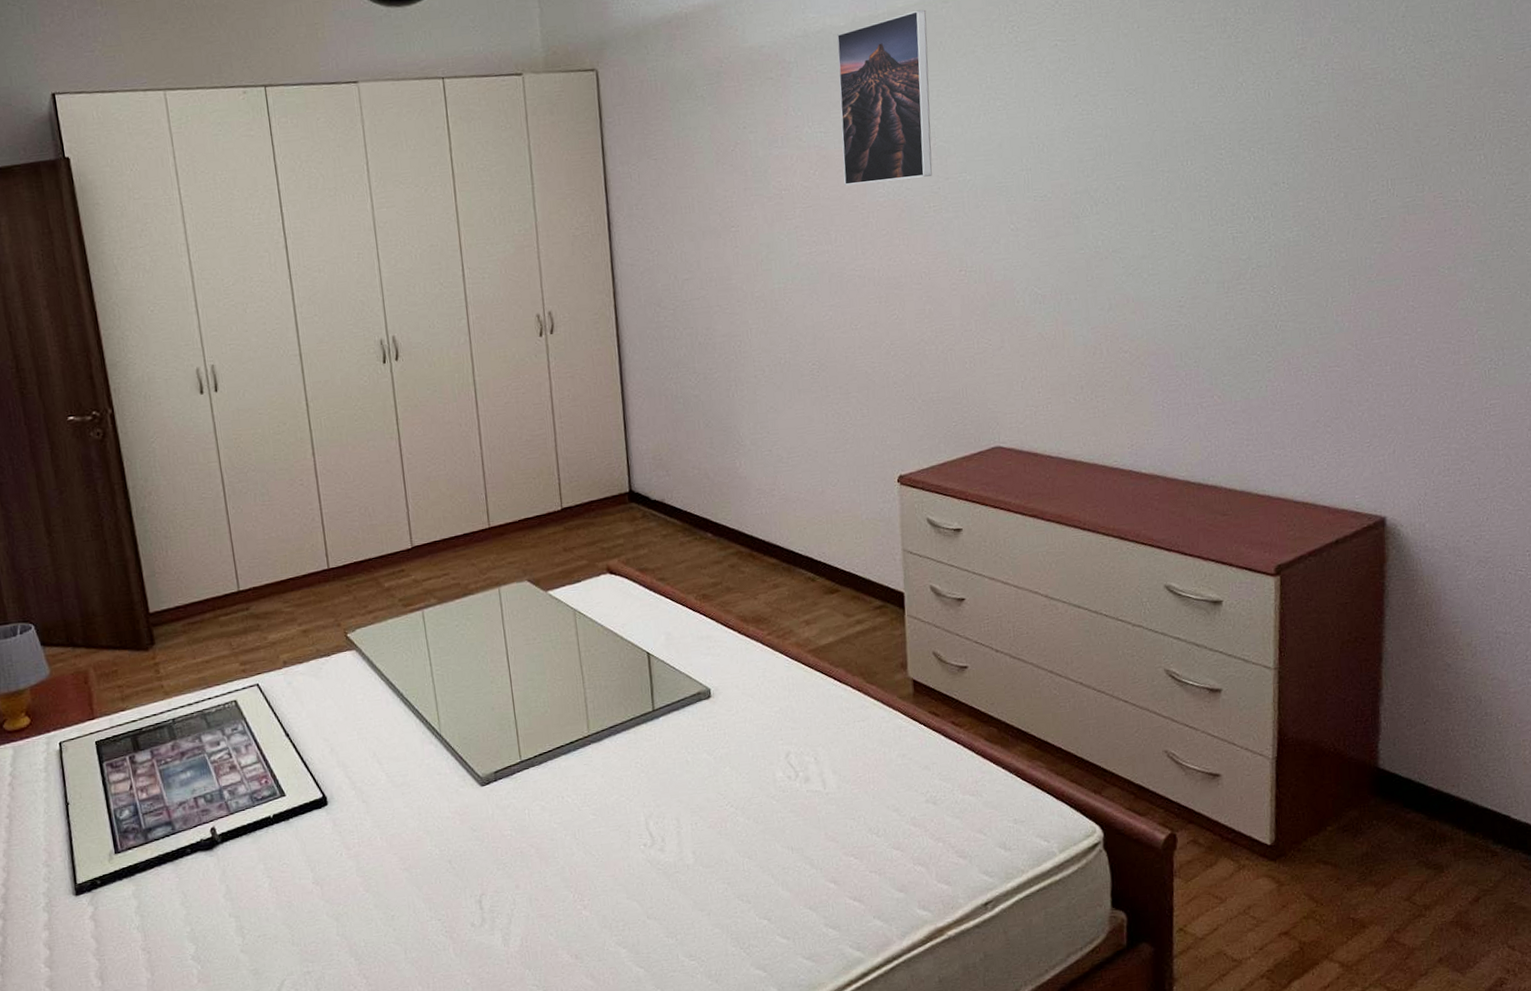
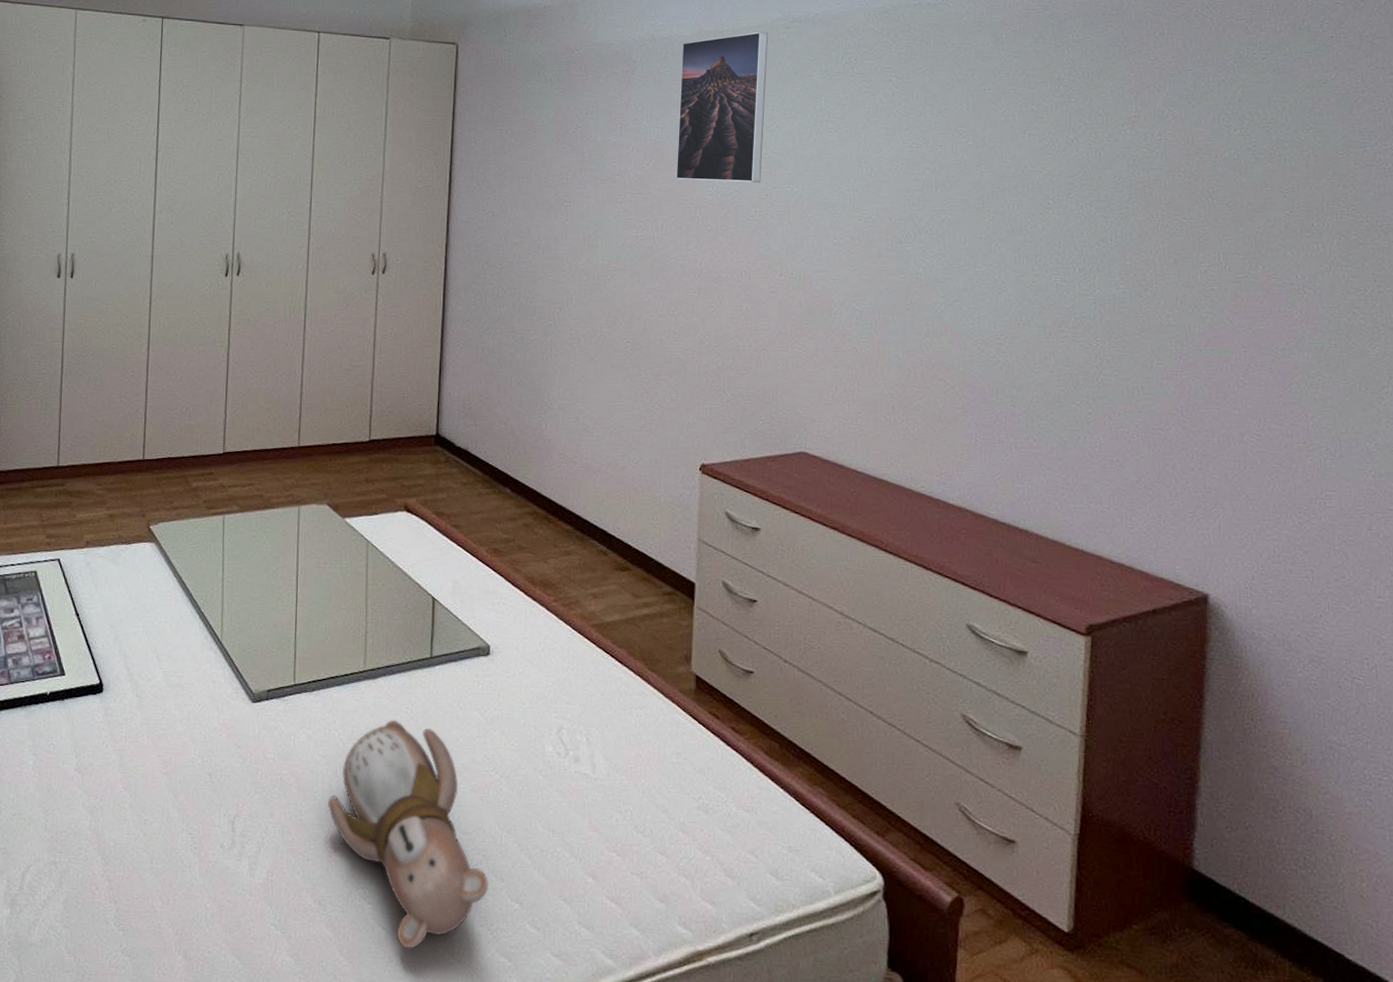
teddy bear: none [570,776,737,981] -> present [327,719,489,949]

